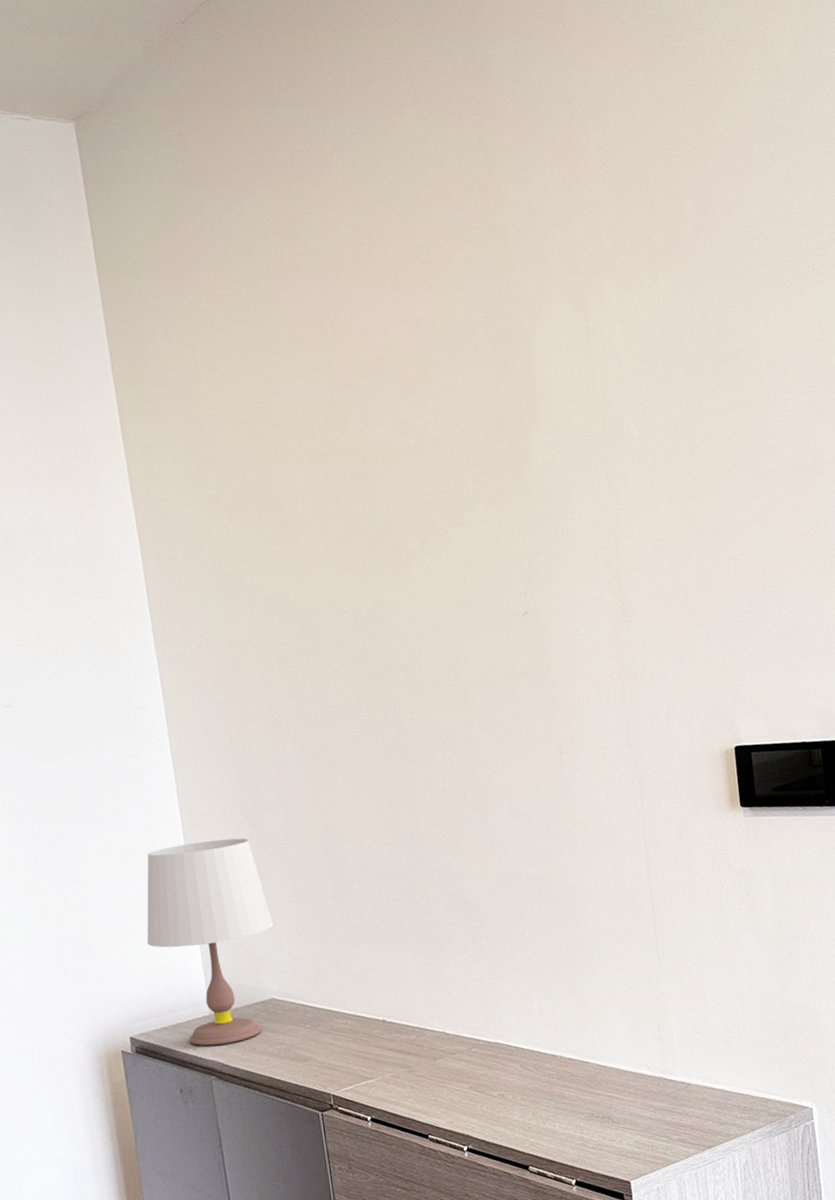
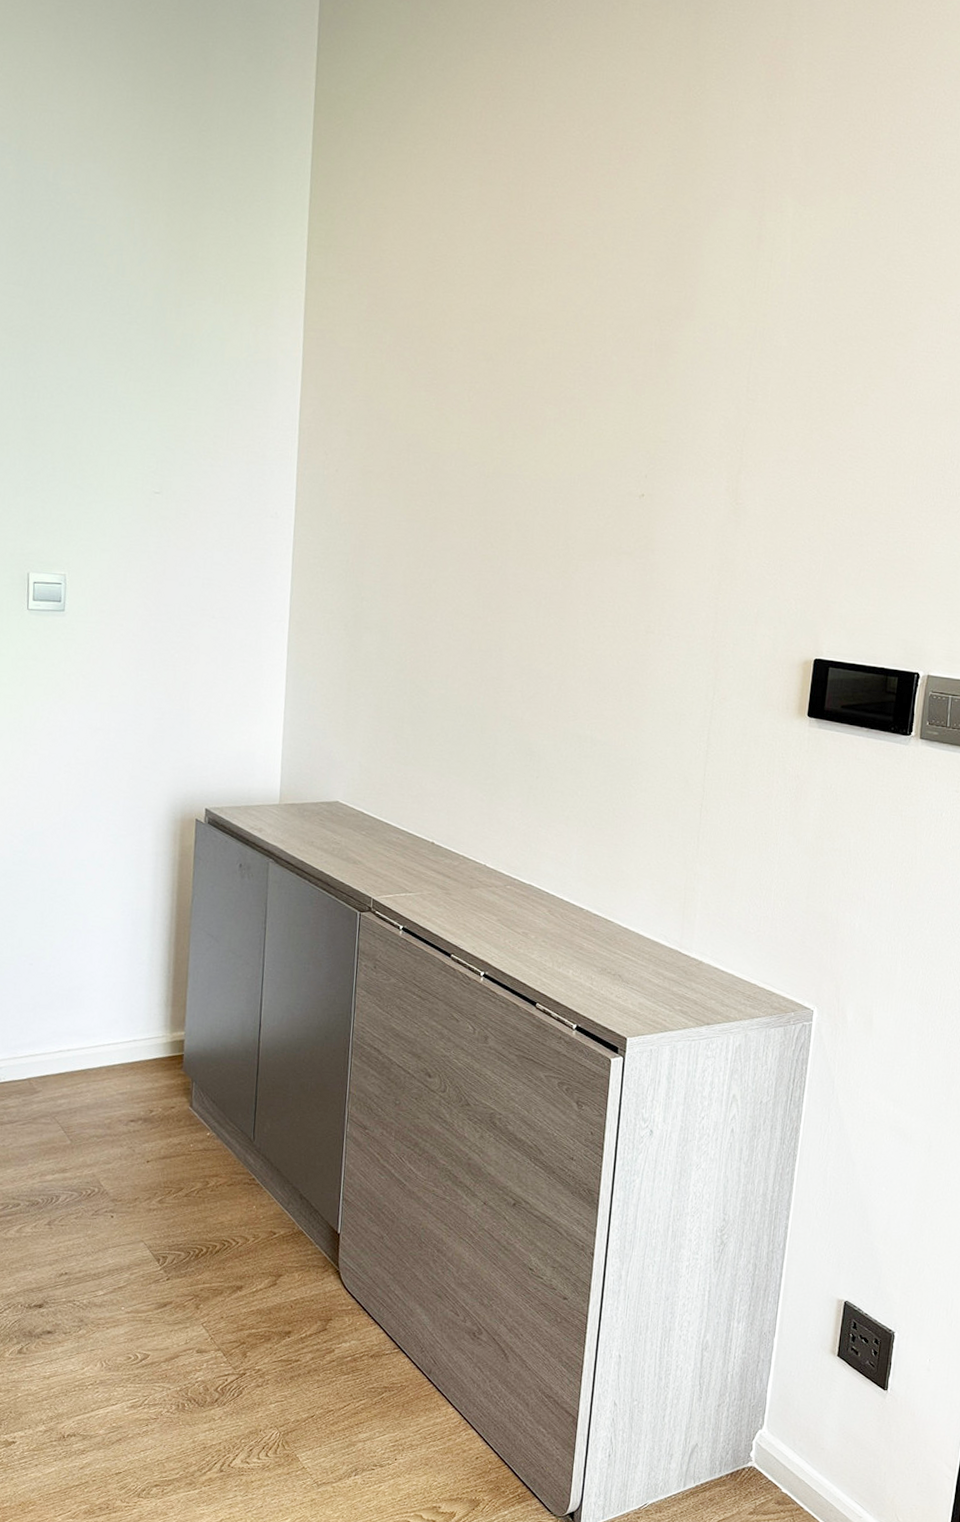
table lamp: present [146,838,274,1046] -> none [237,646,352,834]

